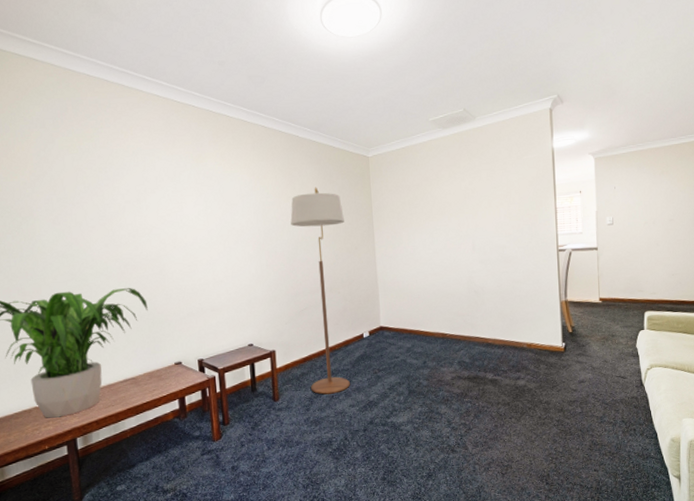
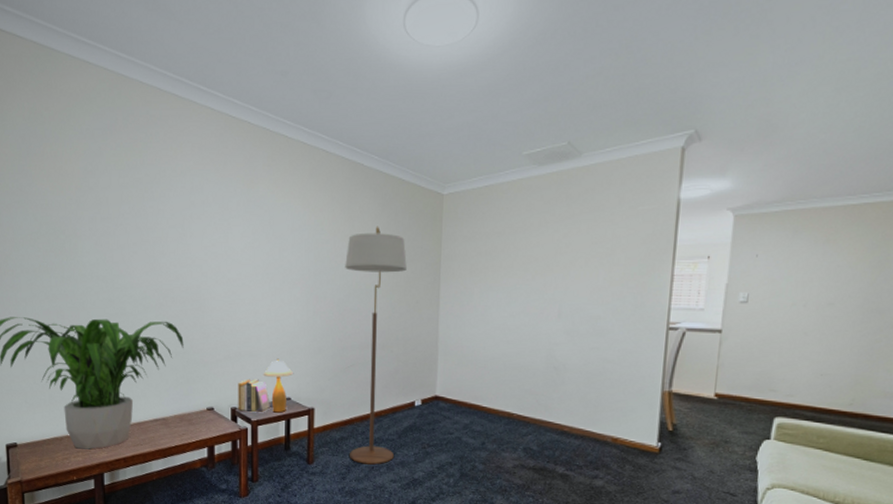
books: none [202,330,234,362] -> present [238,378,270,412]
table lamp: none [225,310,254,359] -> present [263,358,294,413]

